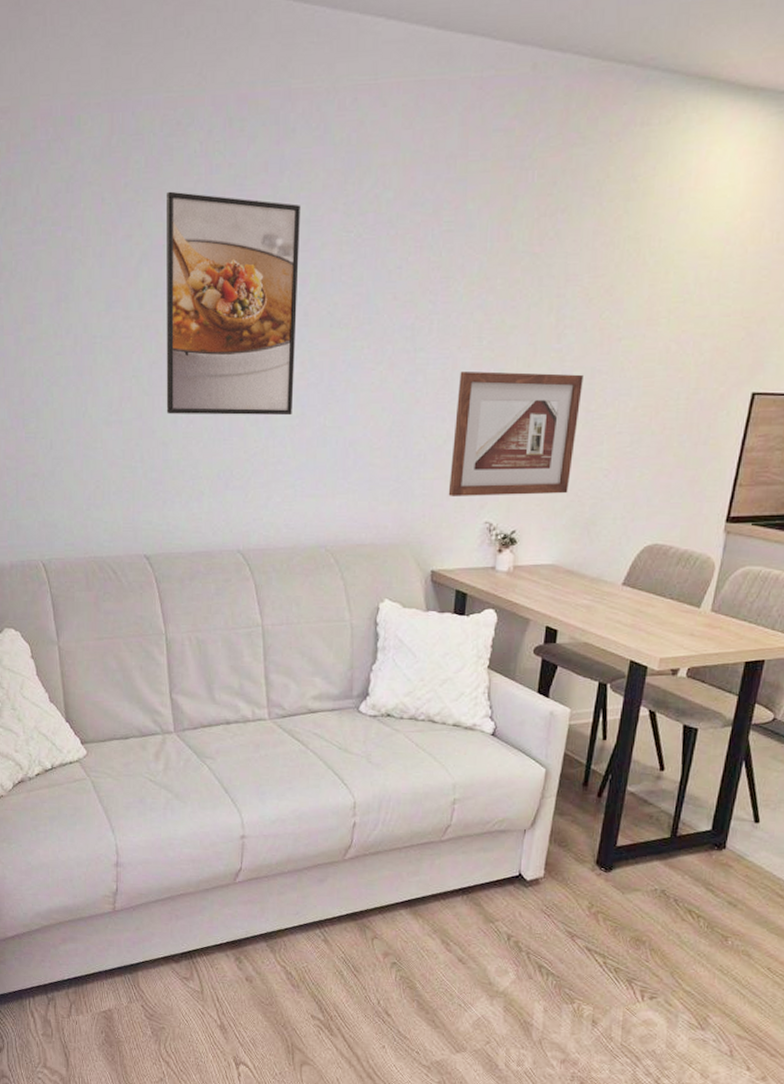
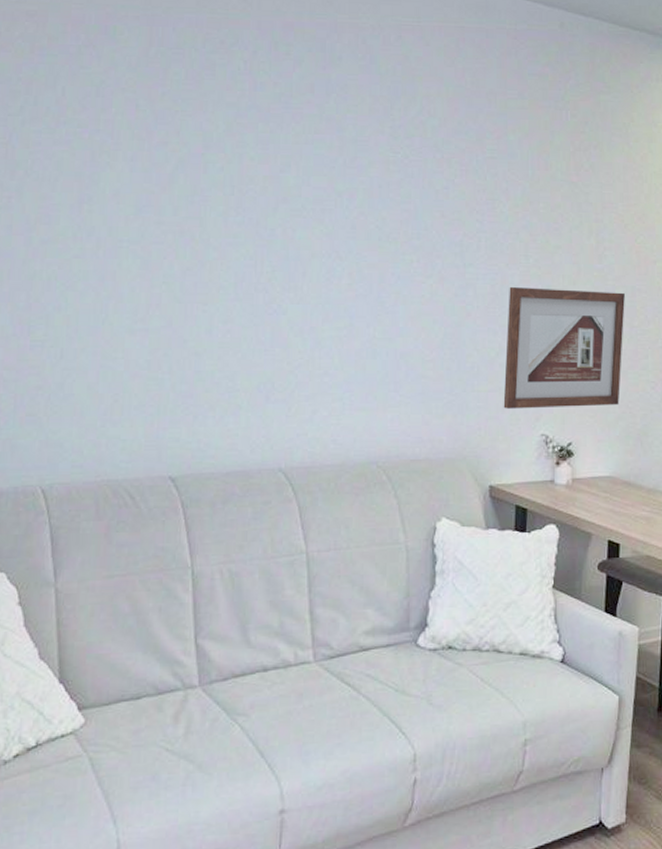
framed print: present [166,191,301,416] -> none [200,103,348,327]

